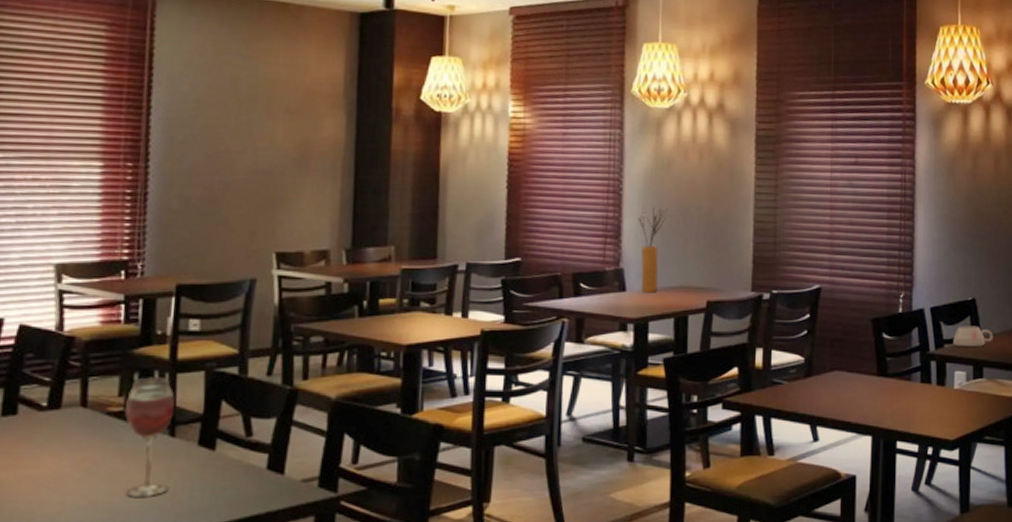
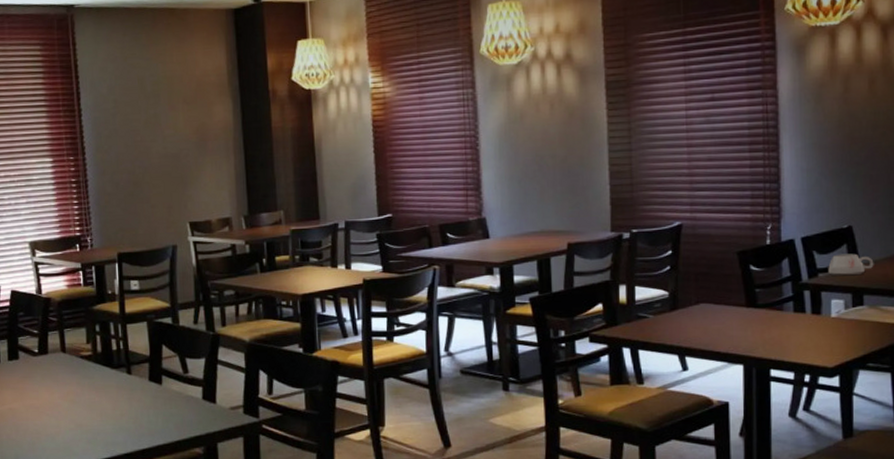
wineglass: present [124,377,175,497] -> none [92,327,131,421]
vase: present [638,207,668,293] -> none [495,159,524,239]

